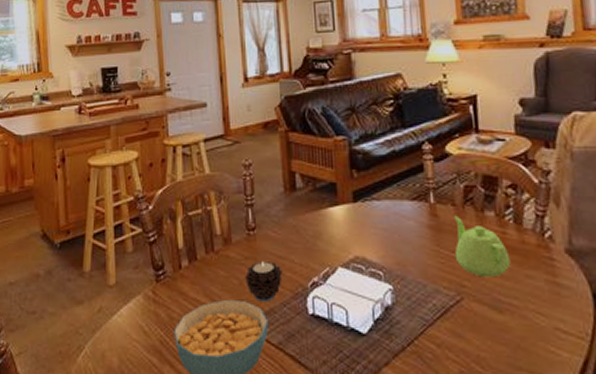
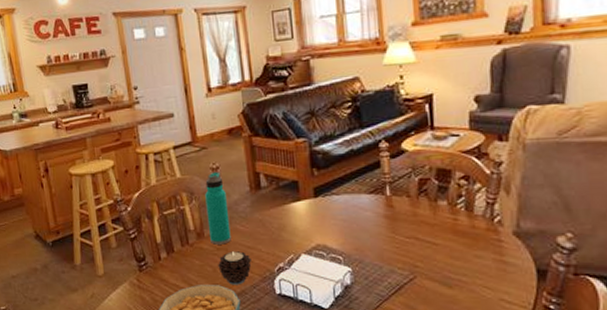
water bottle: none [235,169,261,253] -> present [205,171,231,245]
teapot: present [453,215,511,278] -> none [408,205,461,259]

